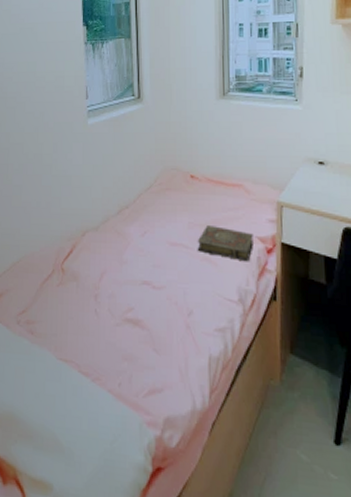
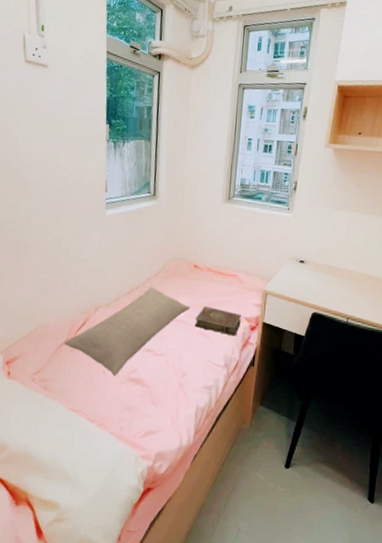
pillow: none [50,205,191,317] -> present [64,287,191,377]

